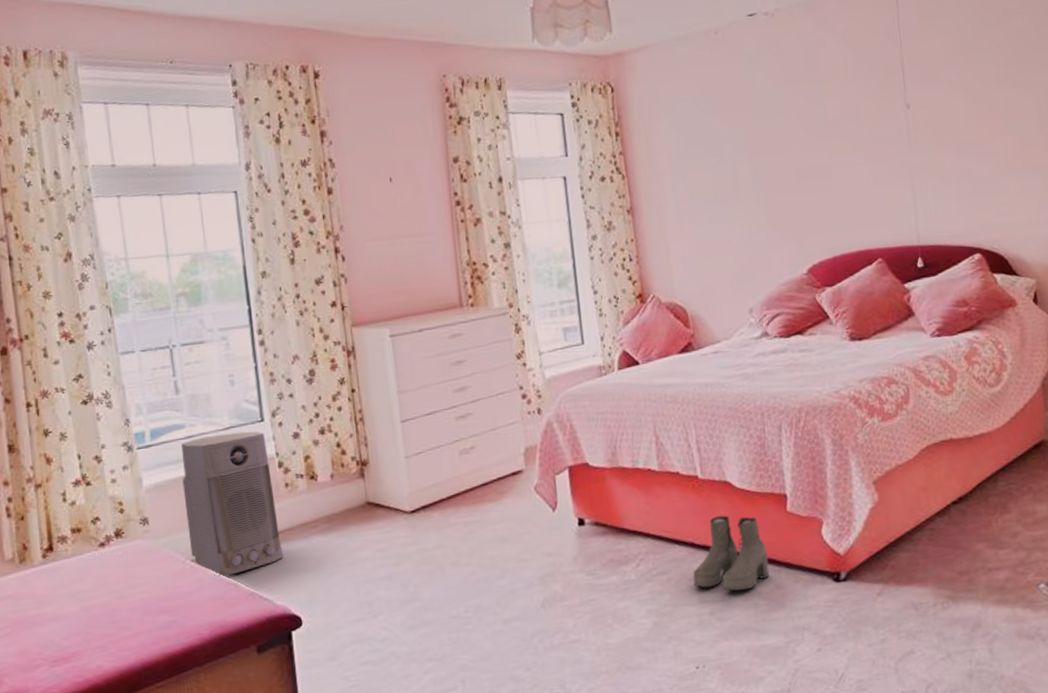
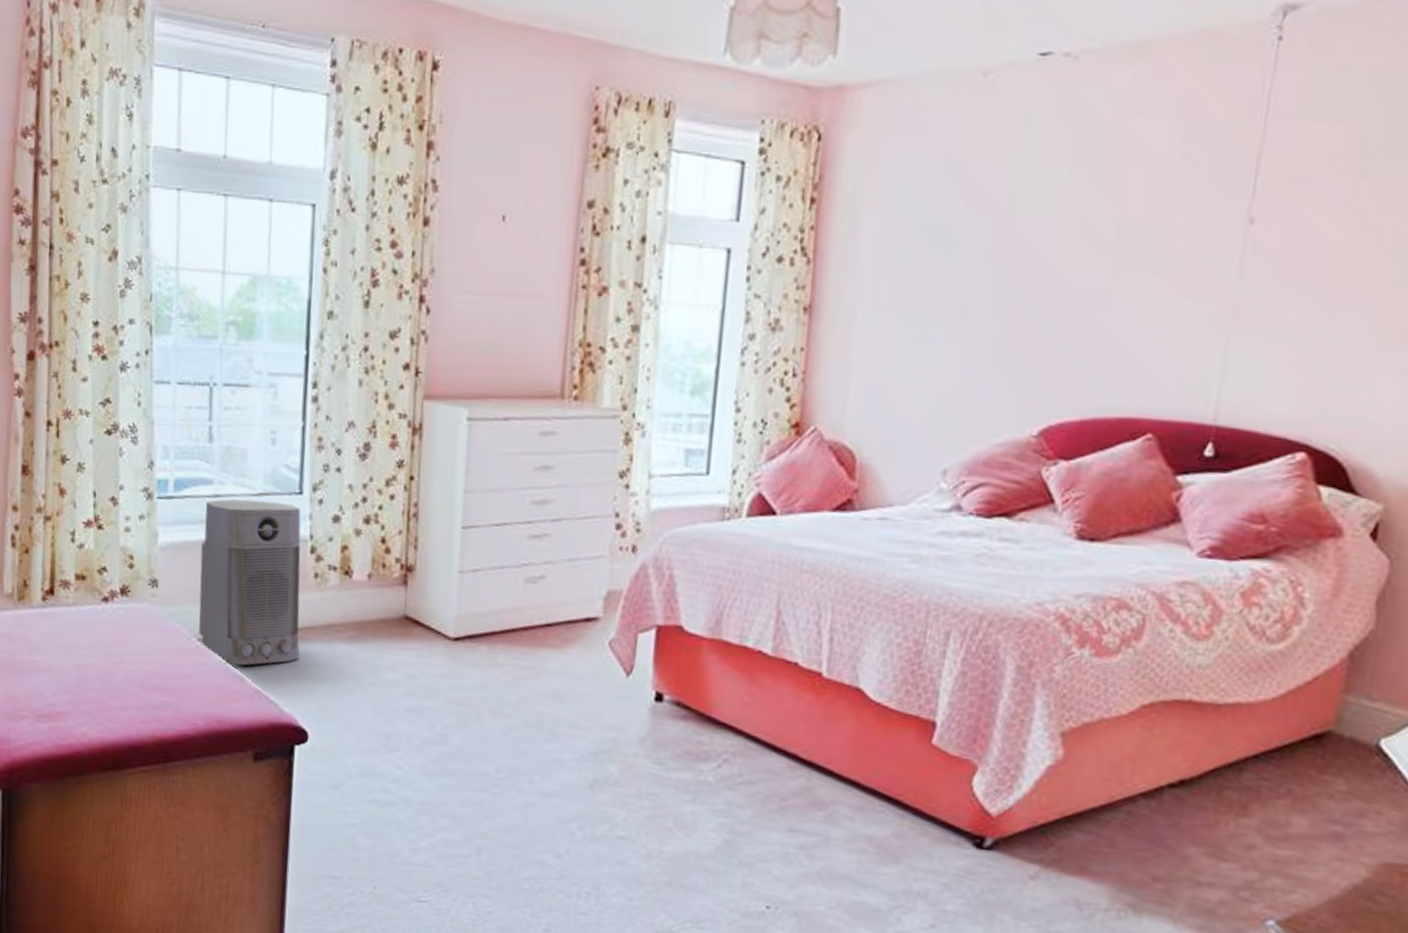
boots: present [693,515,770,592] -> none [786,729,893,830]

